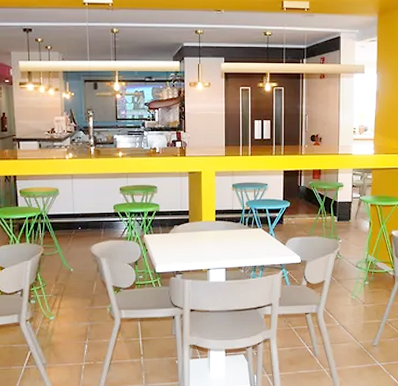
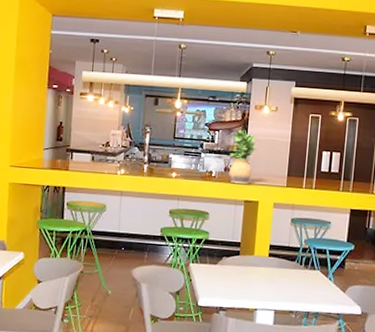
potted plant: none [170,106,195,158] -> present [228,129,257,184]

